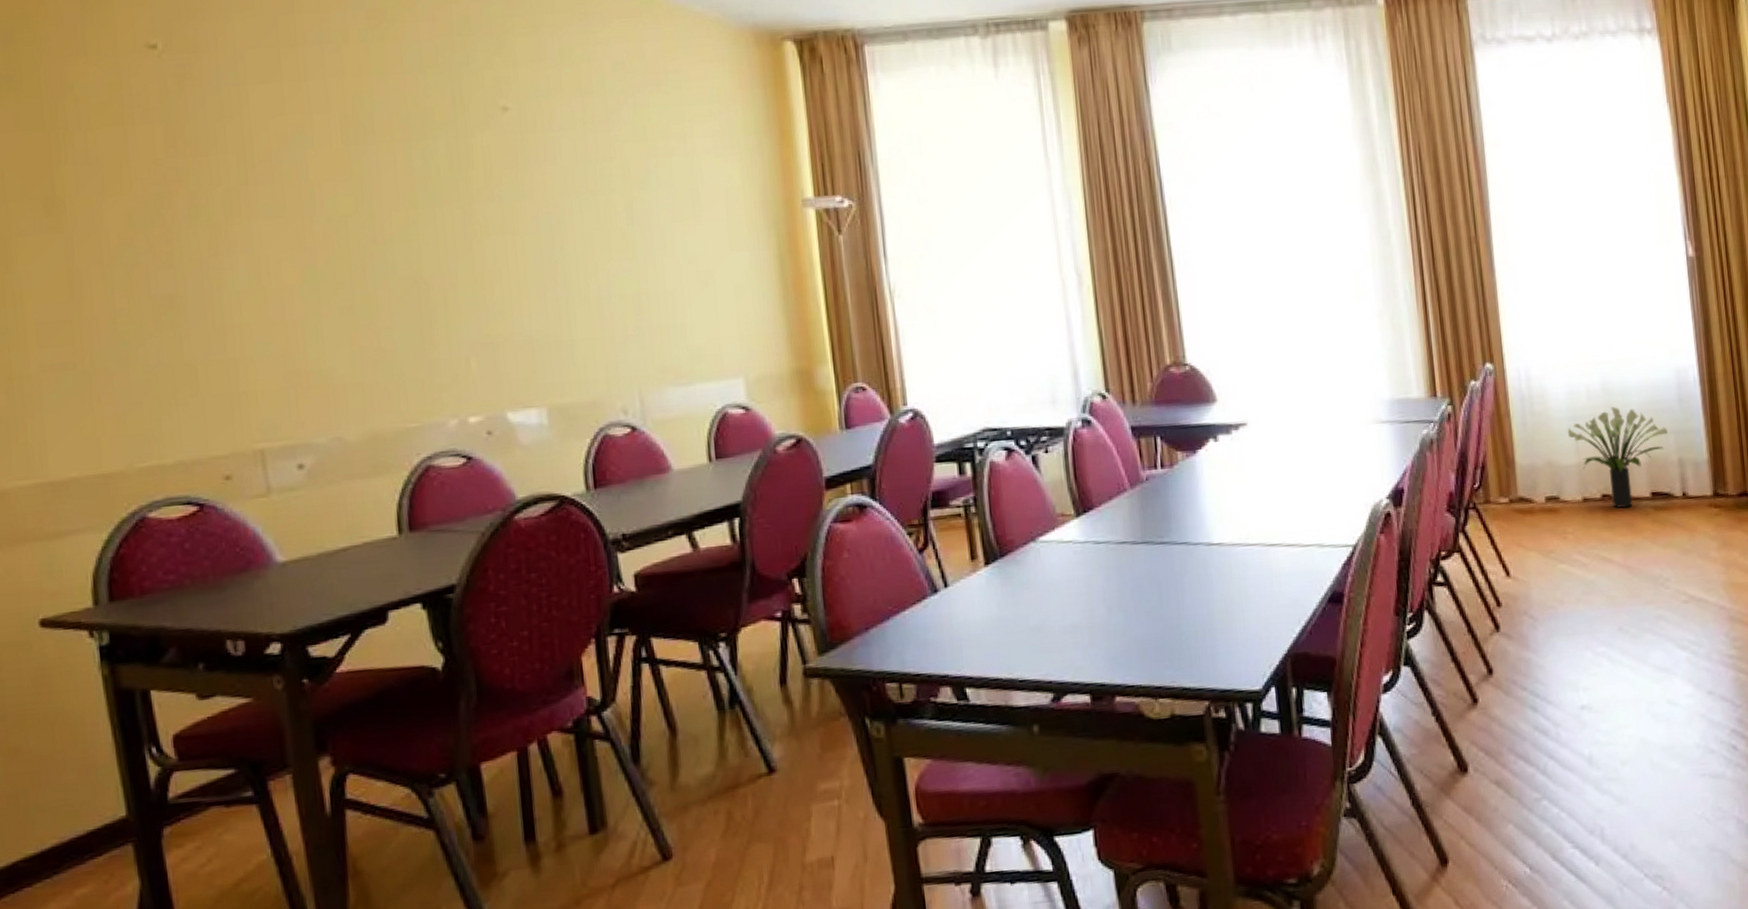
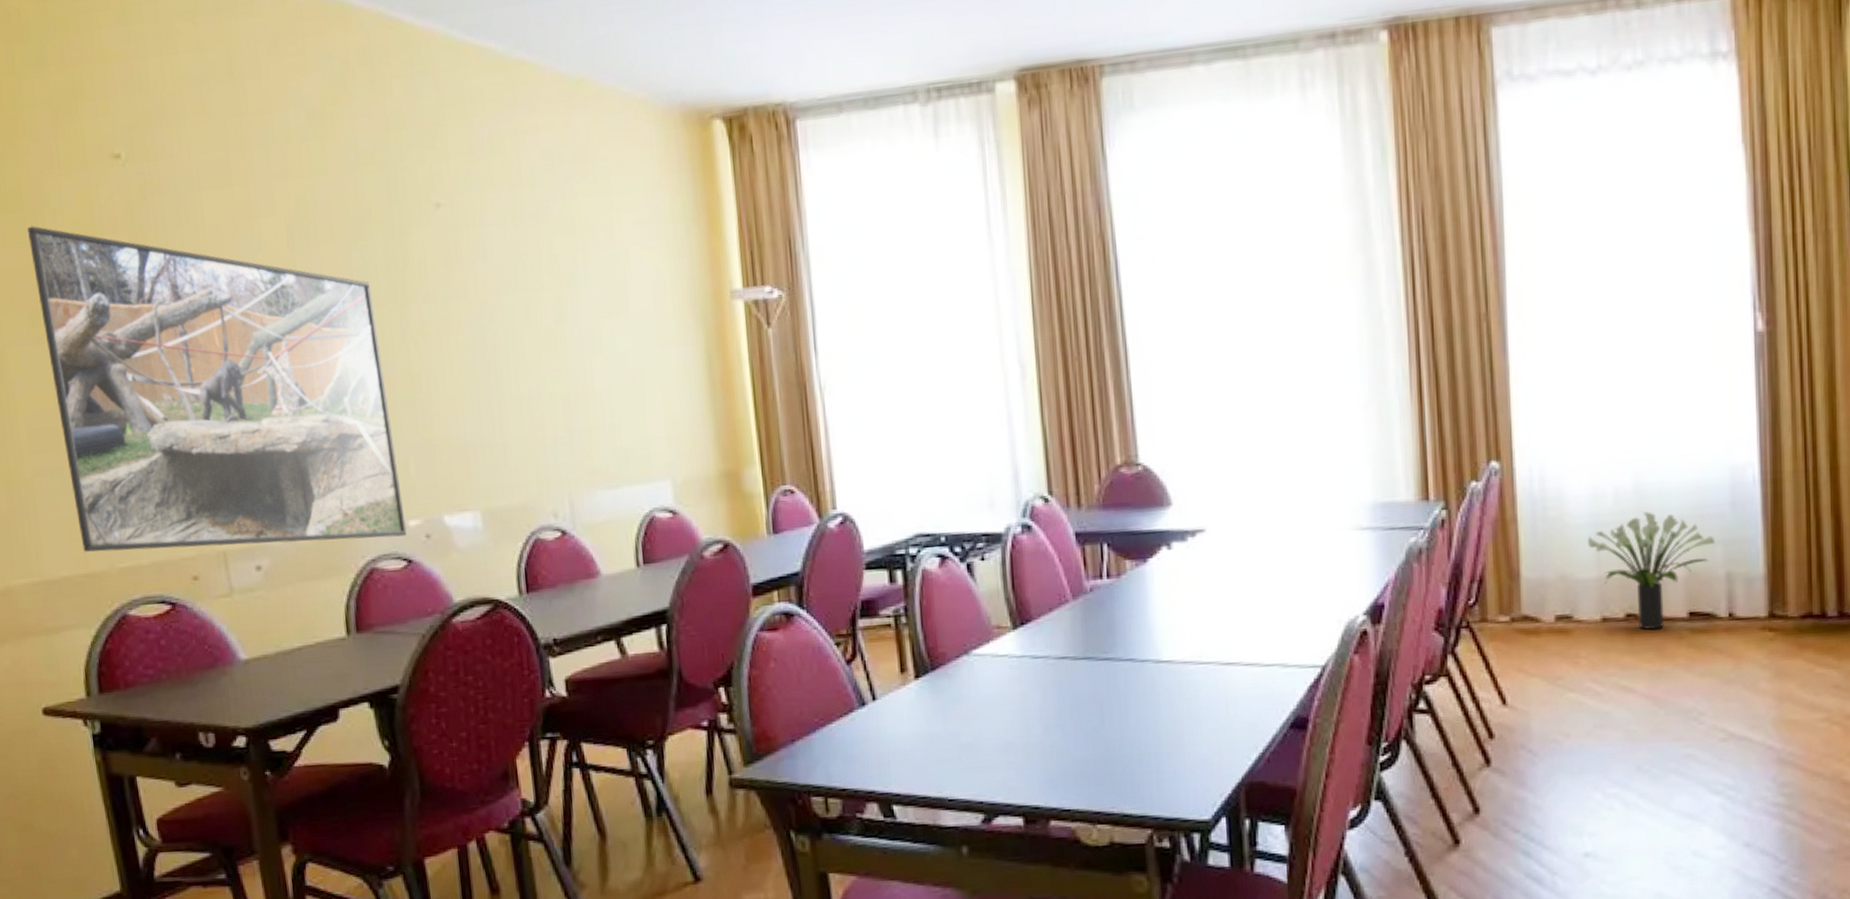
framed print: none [45,113,466,451] -> present [28,226,407,552]

